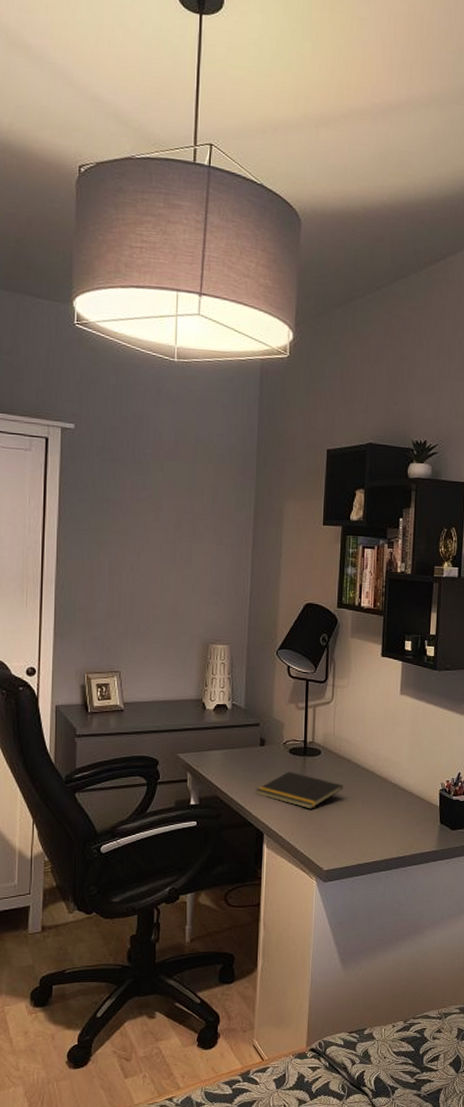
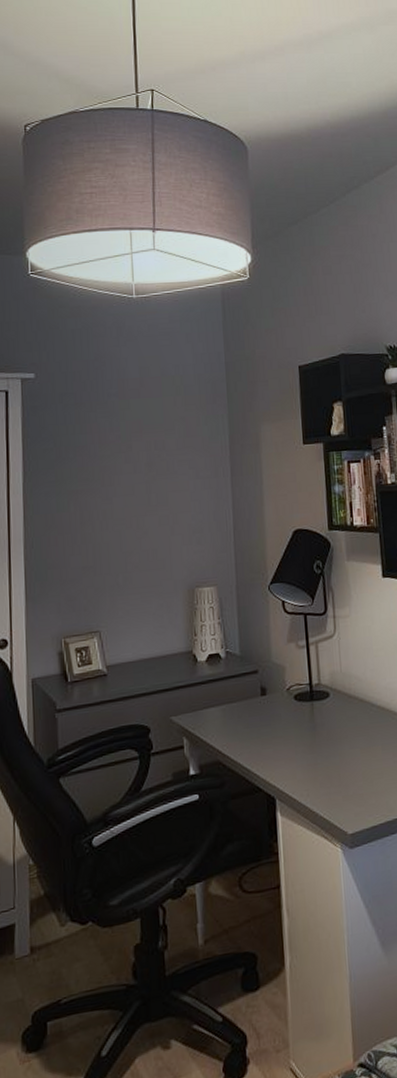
notepad: present [256,771,343,809] -> none [262,721,359,763]

